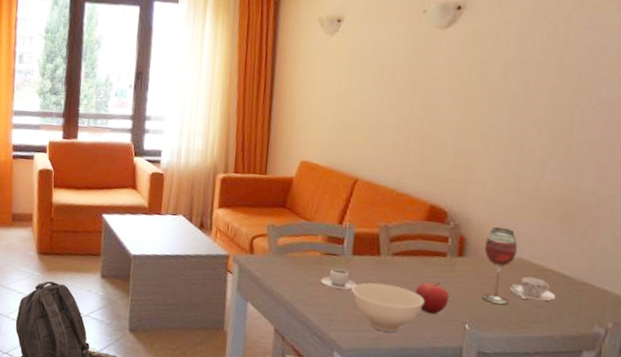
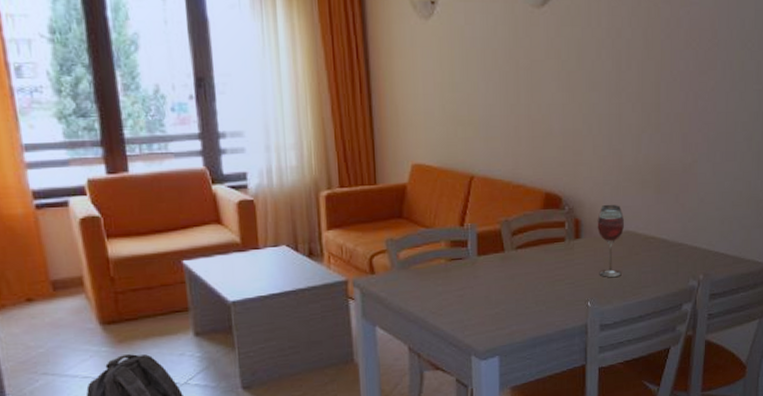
teacup: present [320,268,358,290] -> none [448,272,486,294]
bowl: present [352,282,425,333] -> none [481,278,550,326]
fruit: present [414,282,449,314] -> none [540,268,571,299]
teacup: present [510,276,555,301] -> none [622,246,658,269]

